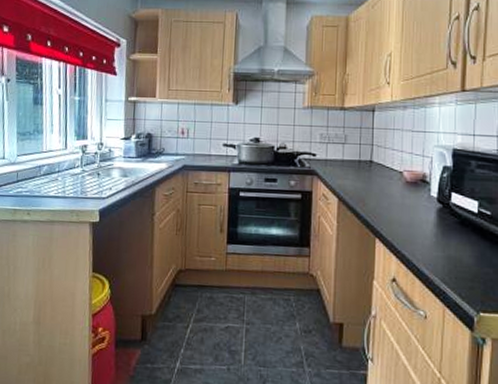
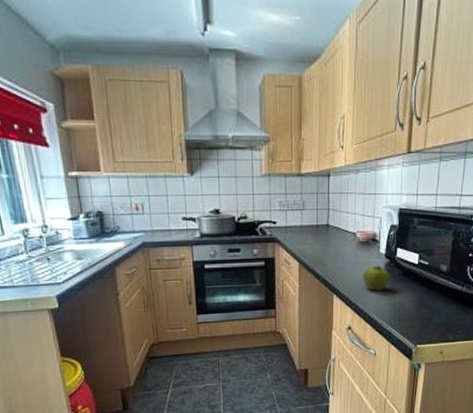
apple: none [410,209,445,240] -> present [363,265,392,291]

